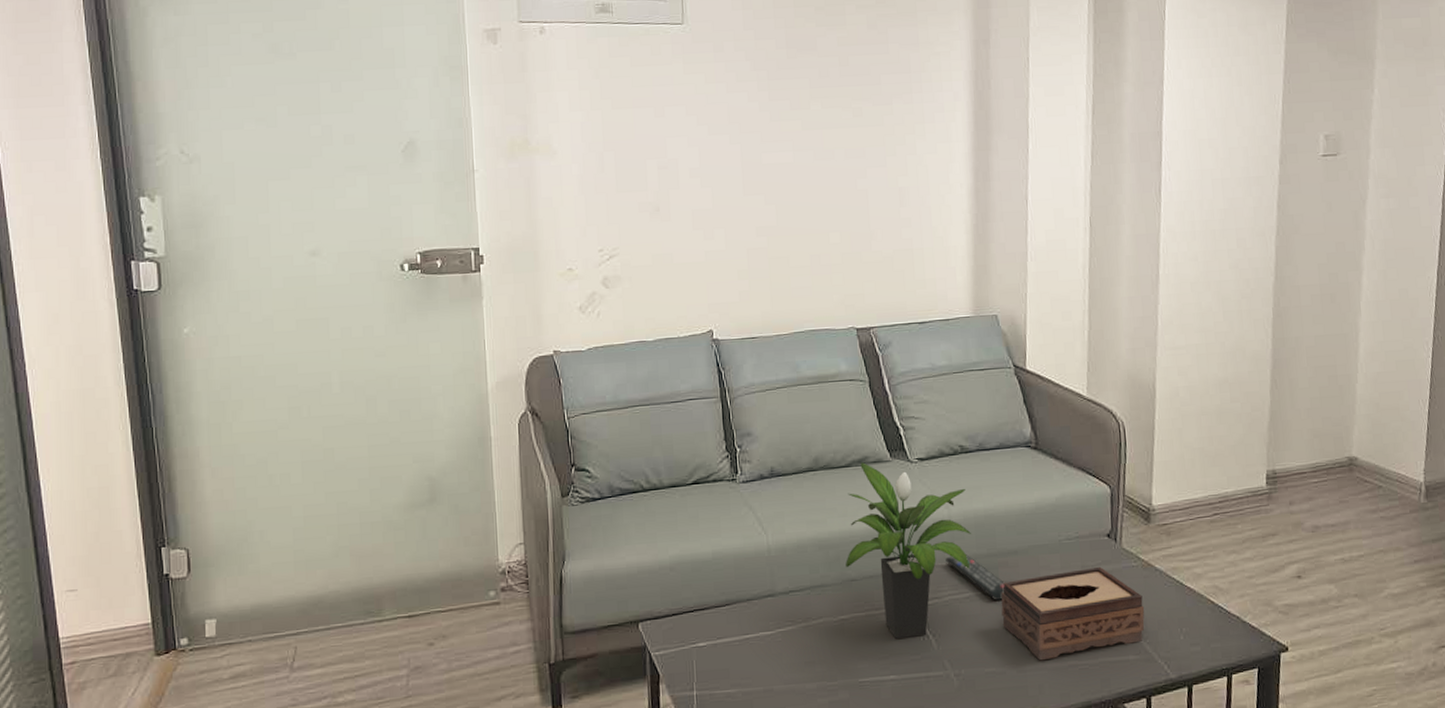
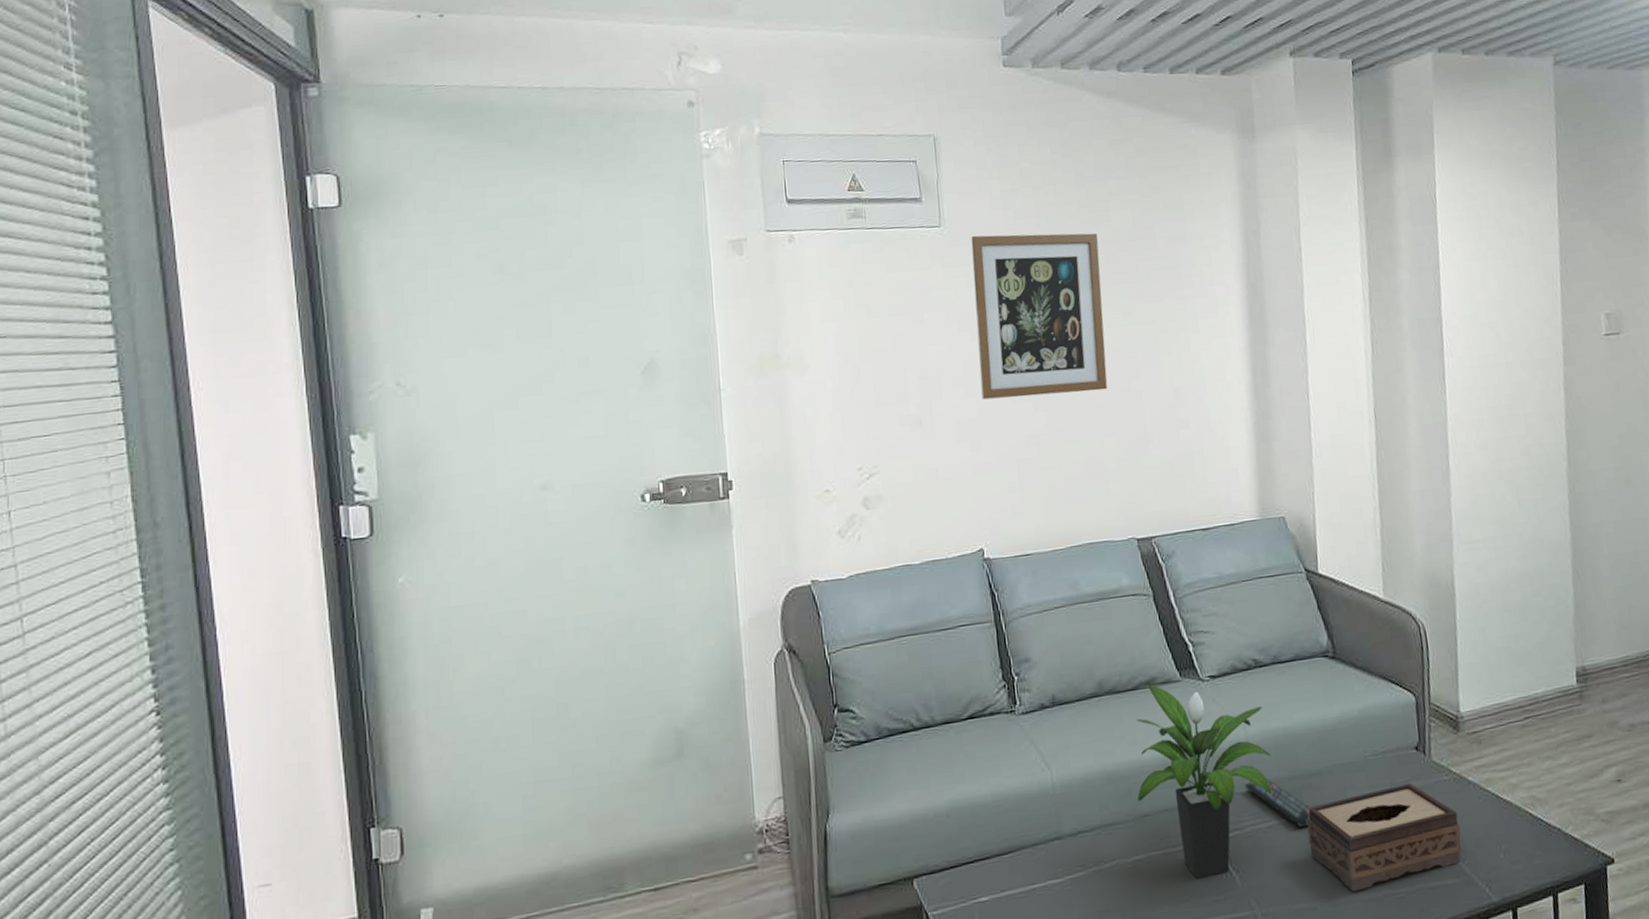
wall art: none [711,33,836,191] -> present [970,233,1108,400]

